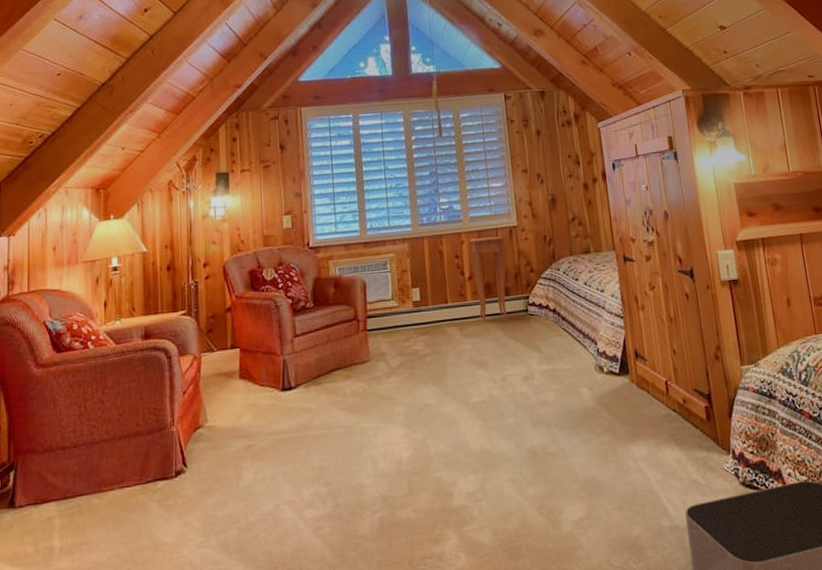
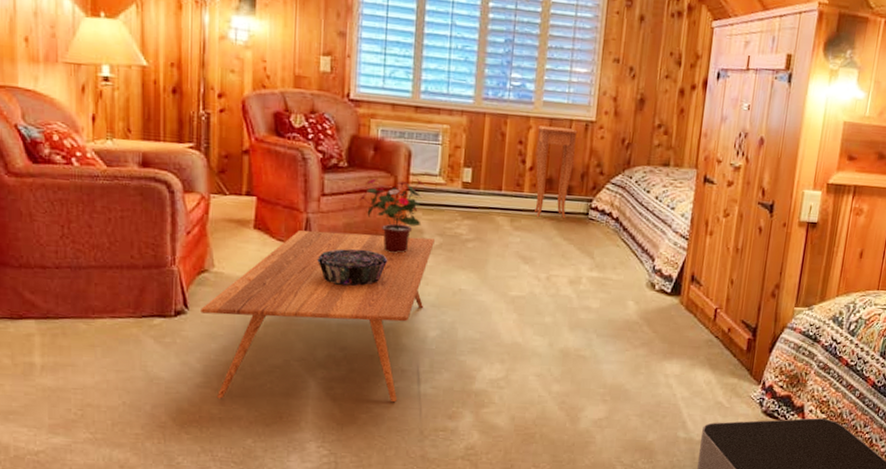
coffee table: none [198,359,397,558] -> present [201,230,436,403]
decorative bowl: none [296,380,358,420] -> present [317,249,388,286]
potted flower: none [326,306,381,380] -> present [359,178,424,254]

